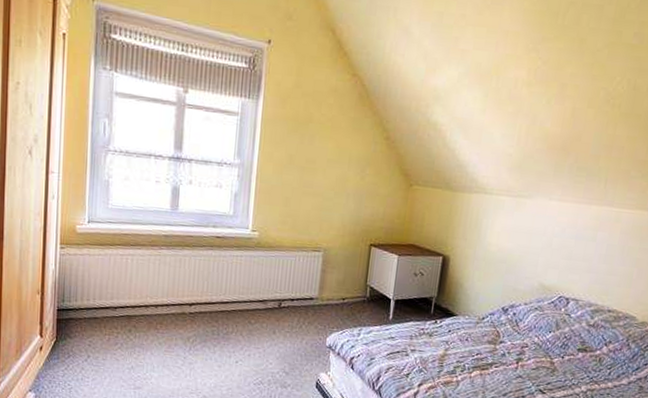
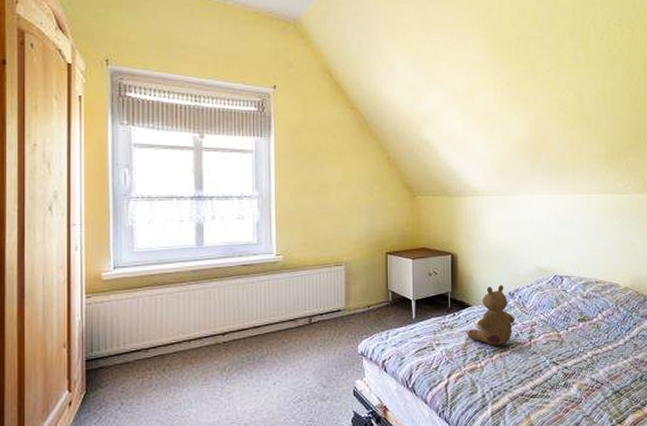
stuffed bear: none [446,297,504,363] -> present [466,285,515,346]

